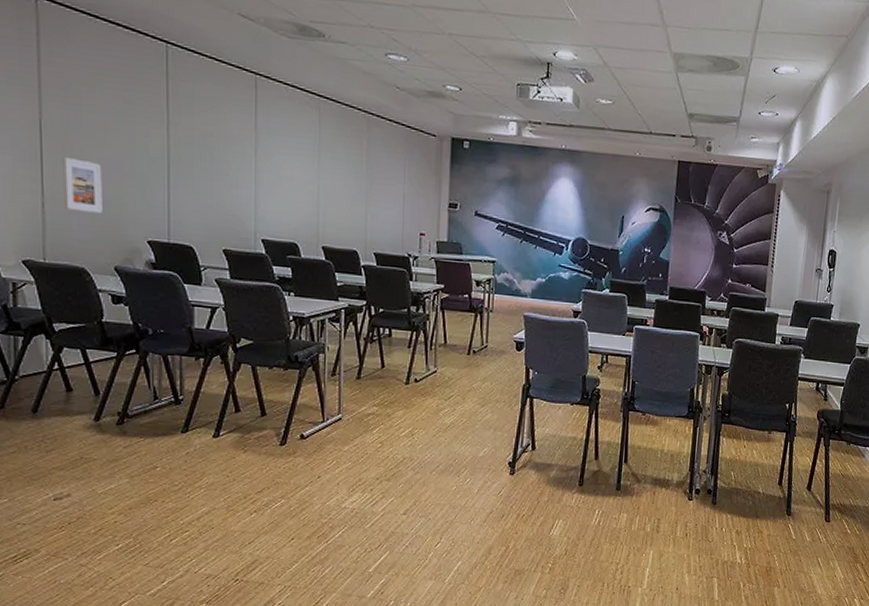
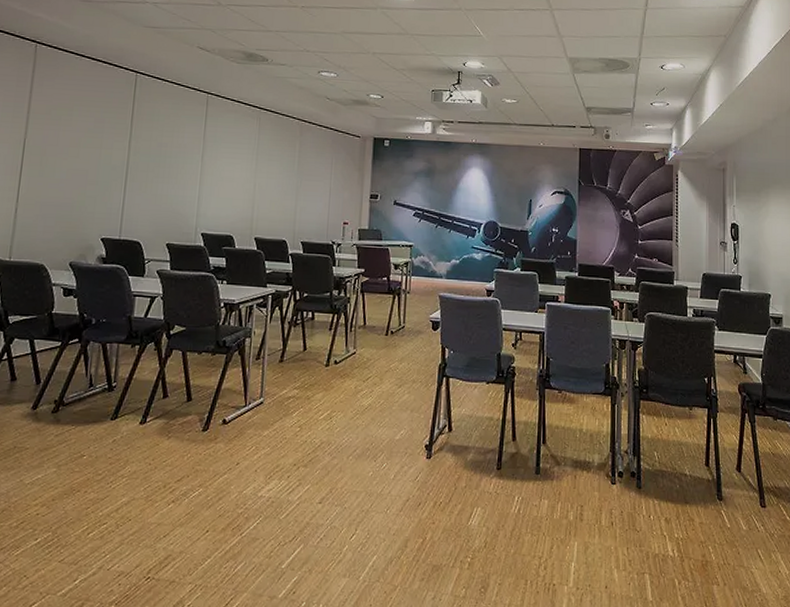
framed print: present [63,157,103,213] -> none [34,169,70,216]

